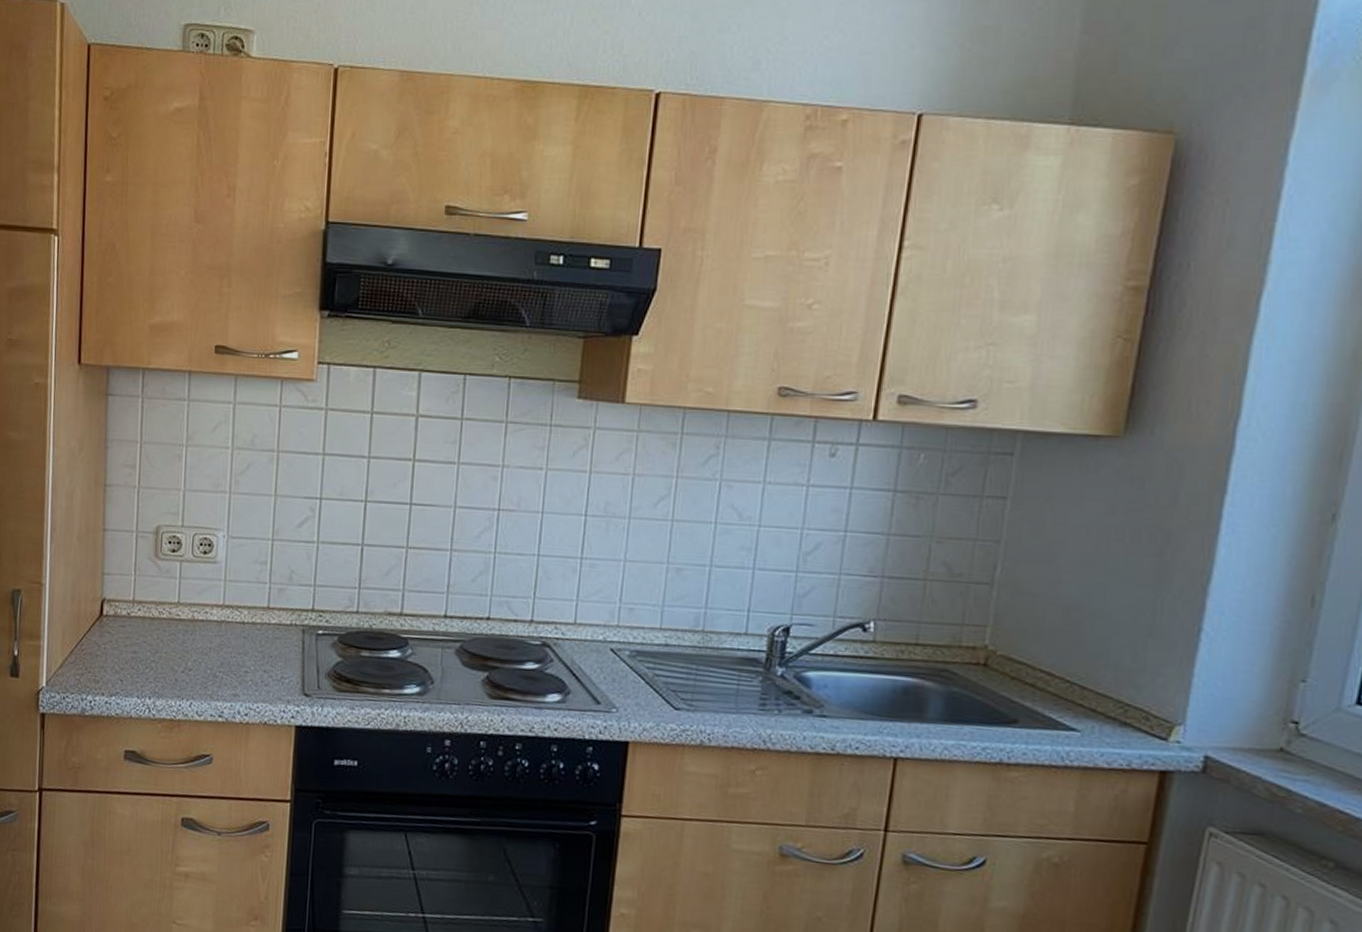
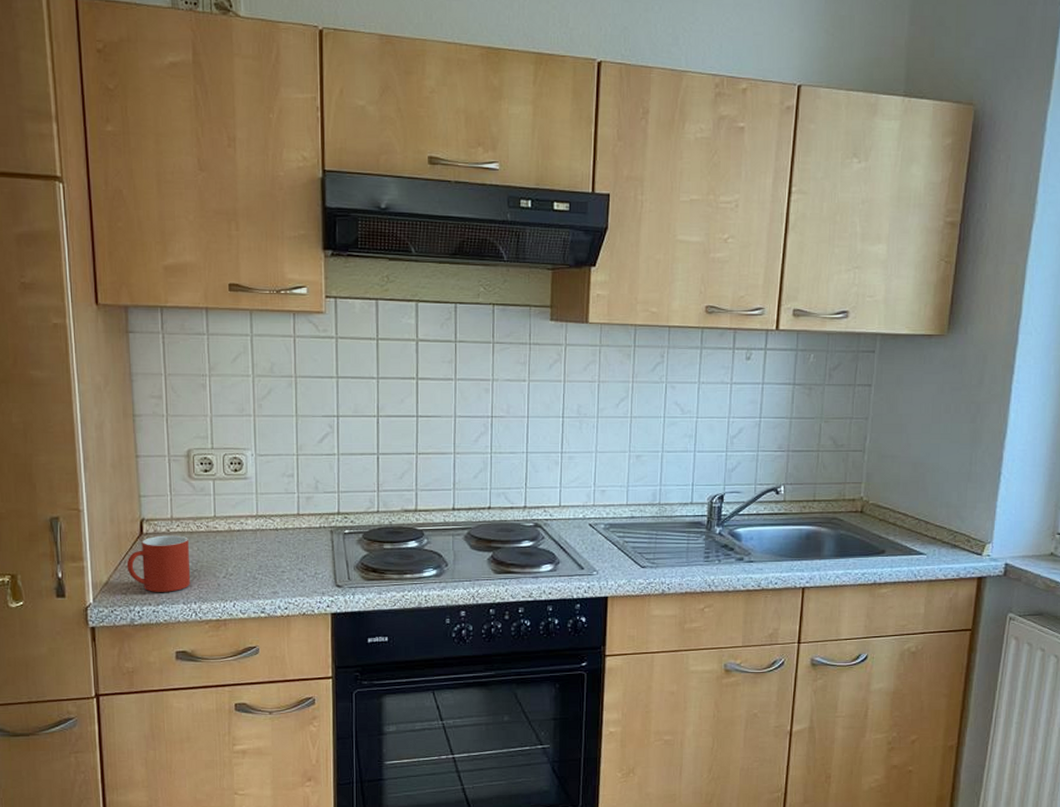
mug: none [83,618,149,683] -> present [126,535,190,592]

